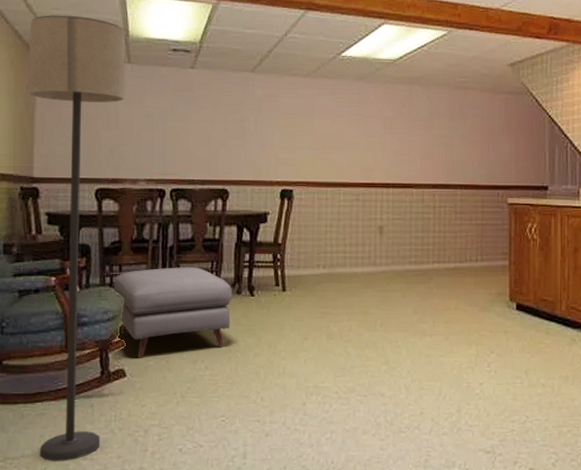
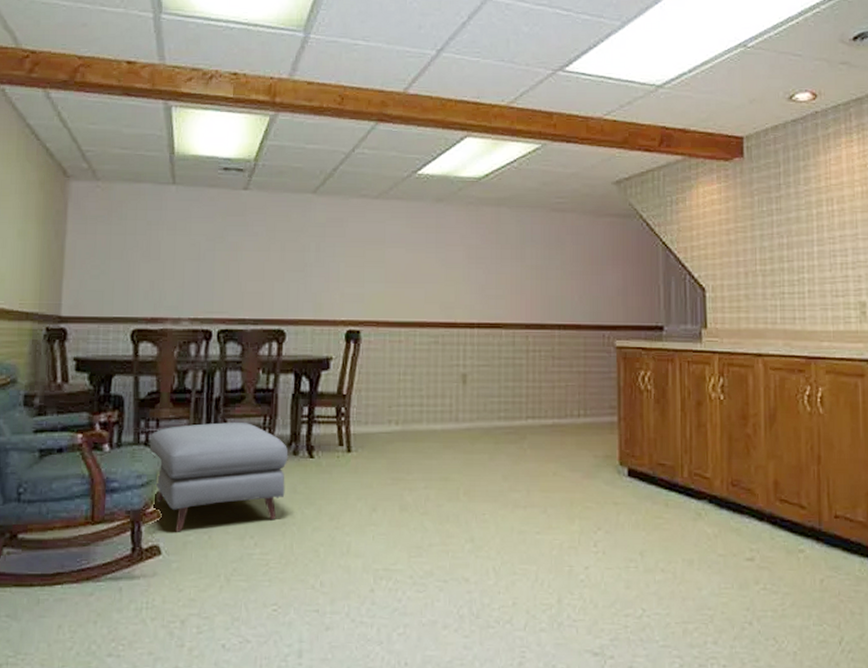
lamp: present [27,15,125,461] -> none [56,130,170,658]

